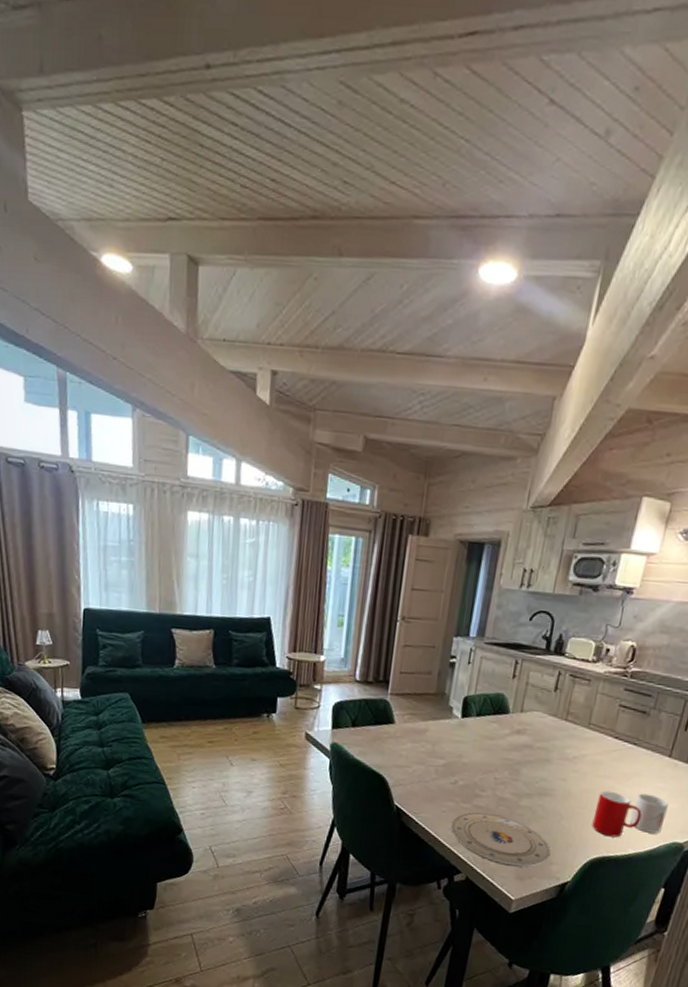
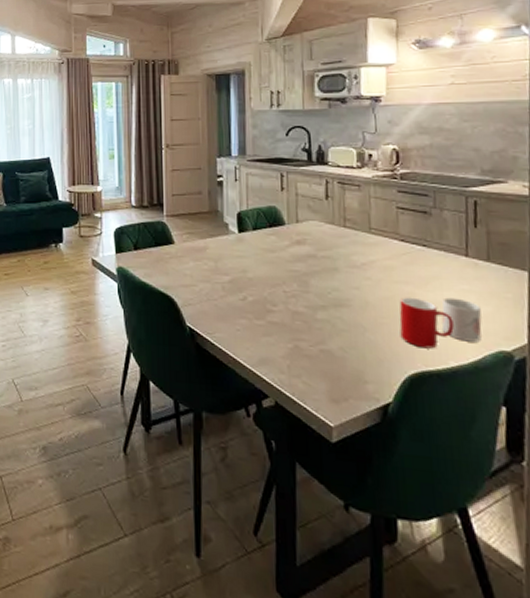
plate: present [450,812,551,868] -> none [248,329,362,388]

